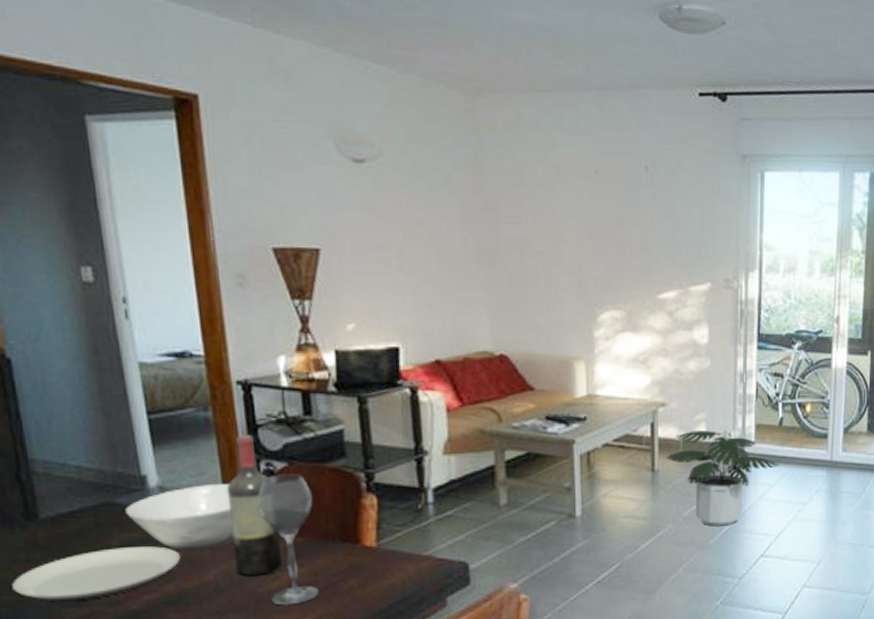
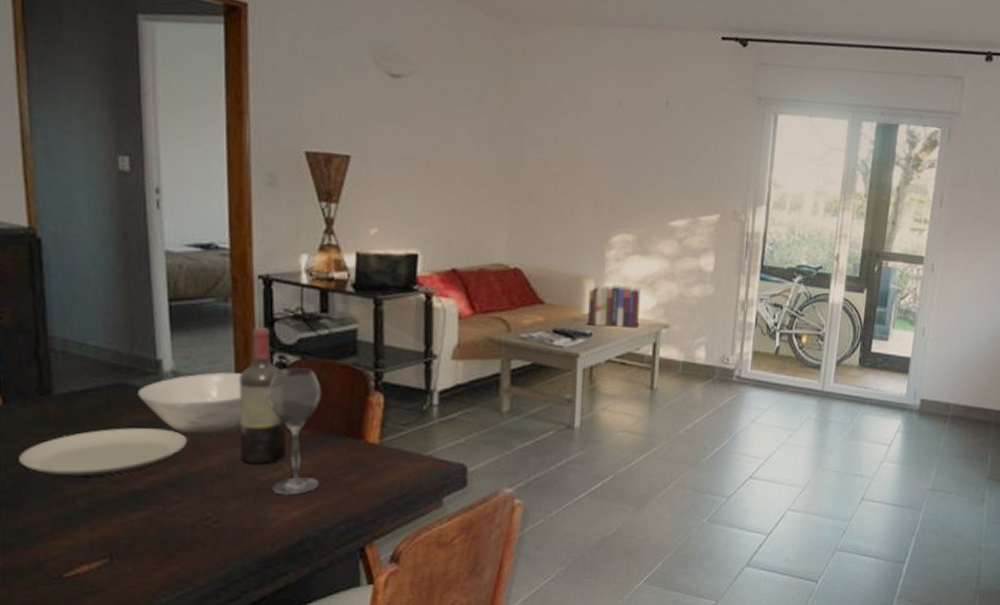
books: none [579,364,634,409] -> present [588,284,641,328]
potted plant: present [665,430,779,526] -> none [665,353,773,447]

